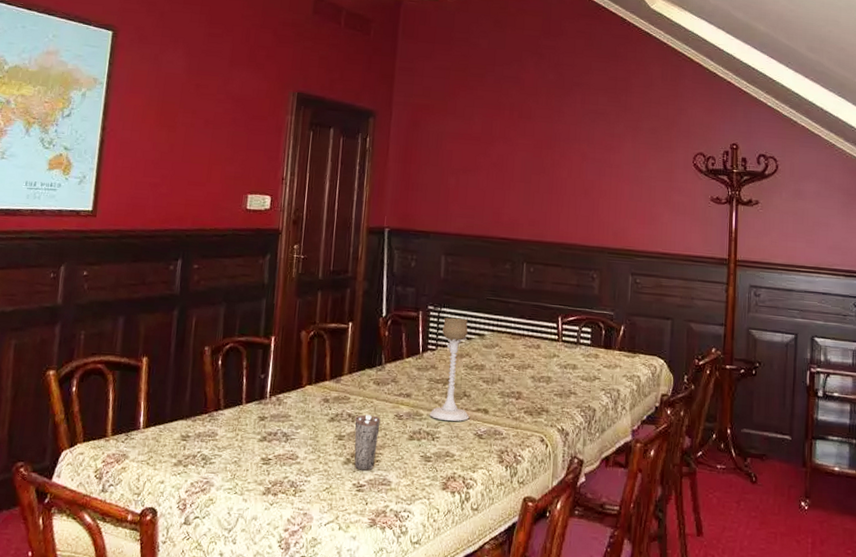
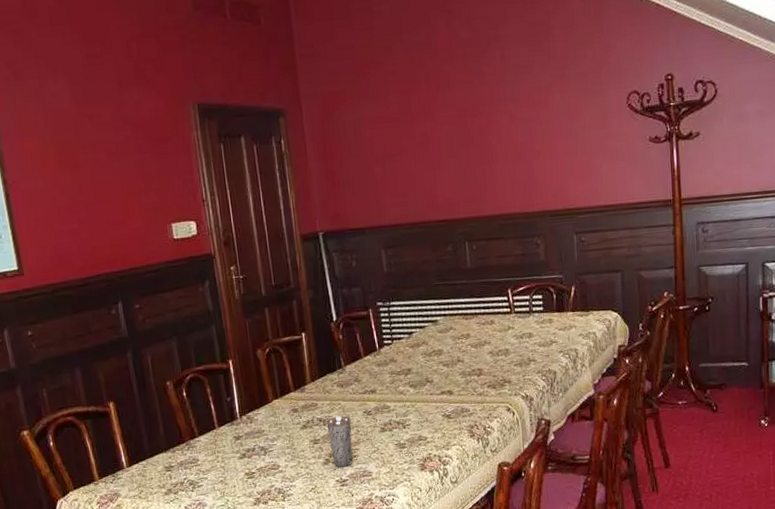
candle holder: present [429,317,470,422] -> none [394,308,436,409]

